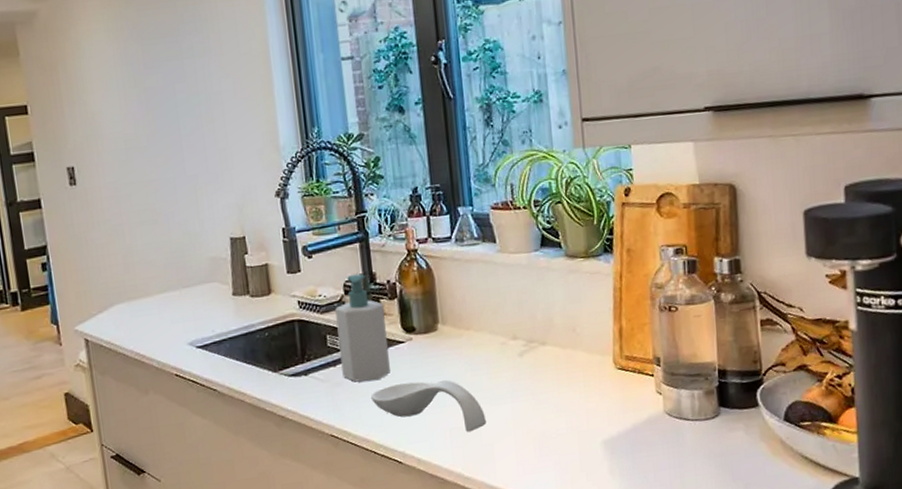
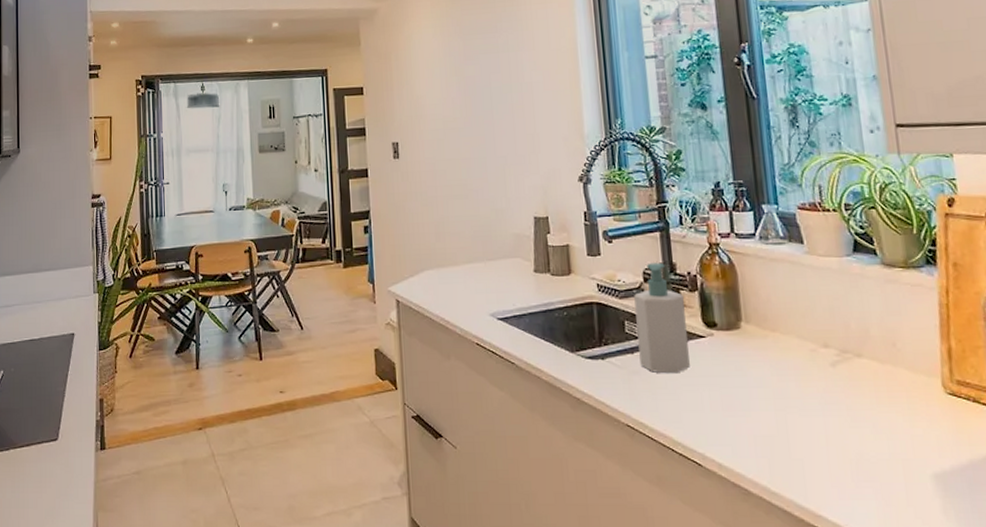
spoon rest: present [371,380,486,432] -> none [669,380,795,442]

